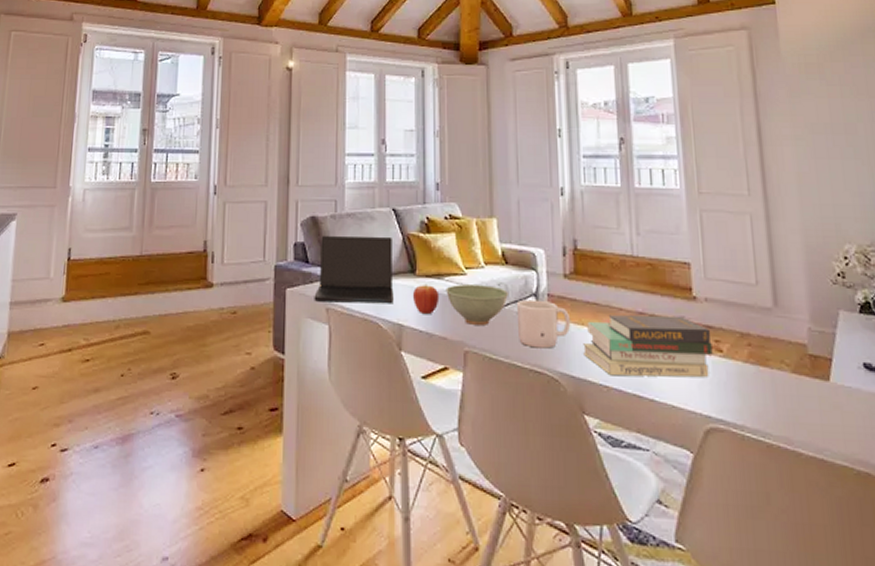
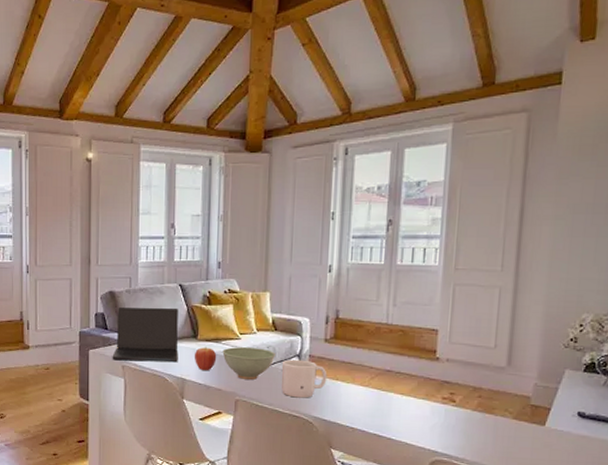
books: present [583,315,713,378] -> none [335,372,447,422]

